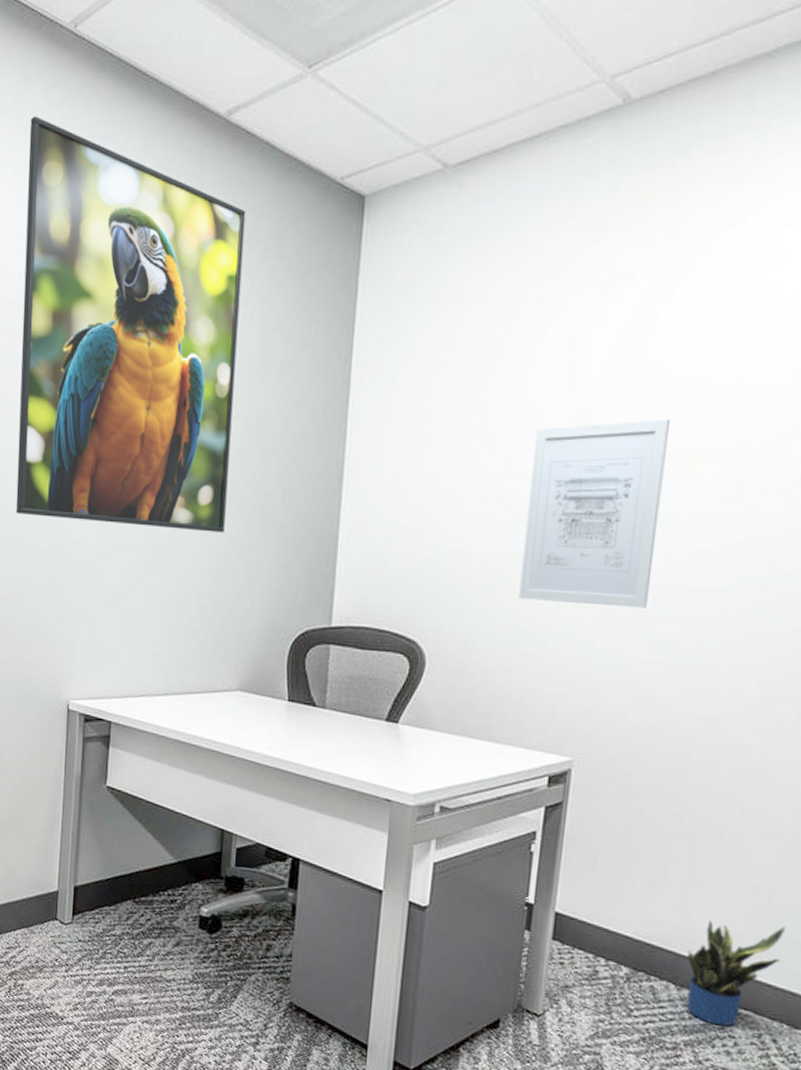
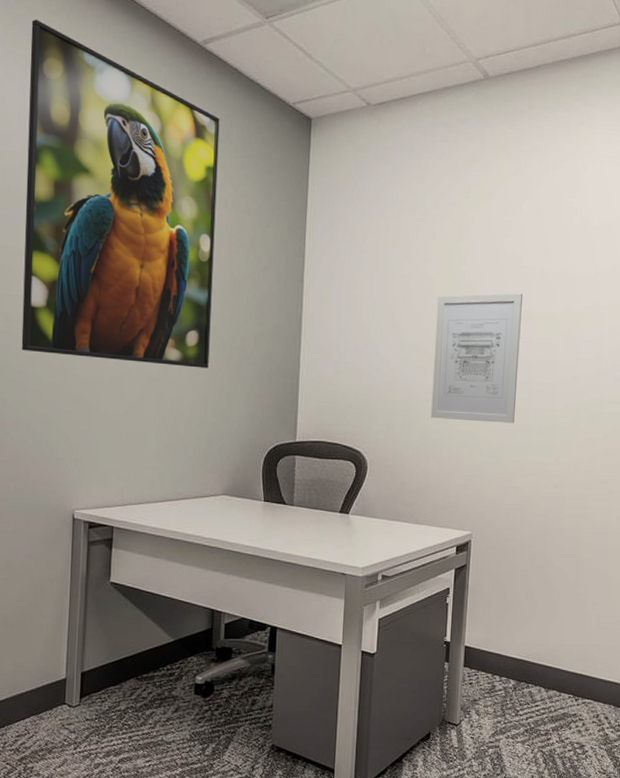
potted plant: present [686,920,785,1027] -> none [551,638,609,713]

